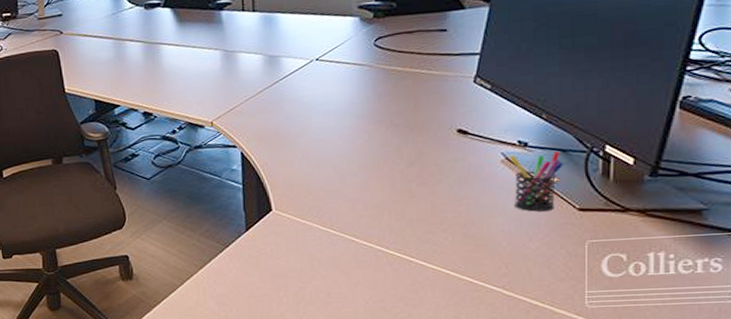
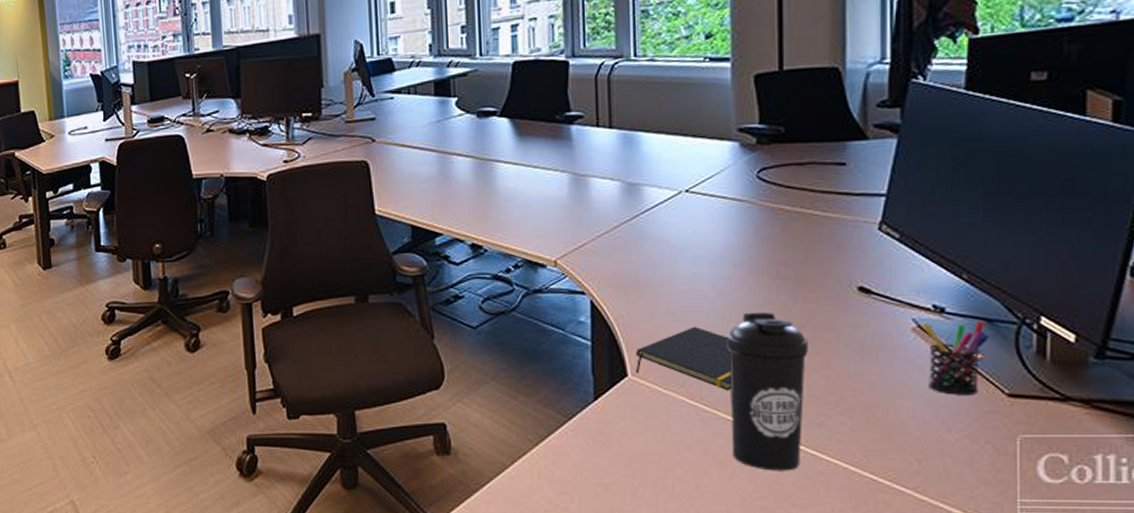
notepad: none [278,168,356,218] -> present [635,326,732,391]
water bottle: none [351,153,417,279] -> present [727,311,808,471]

